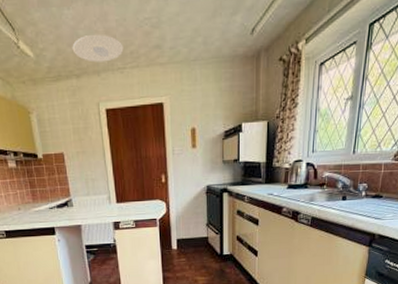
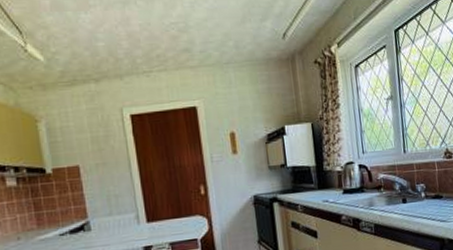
ceiling light: present [72,34,124,63] -> none [90,37,149,66]

